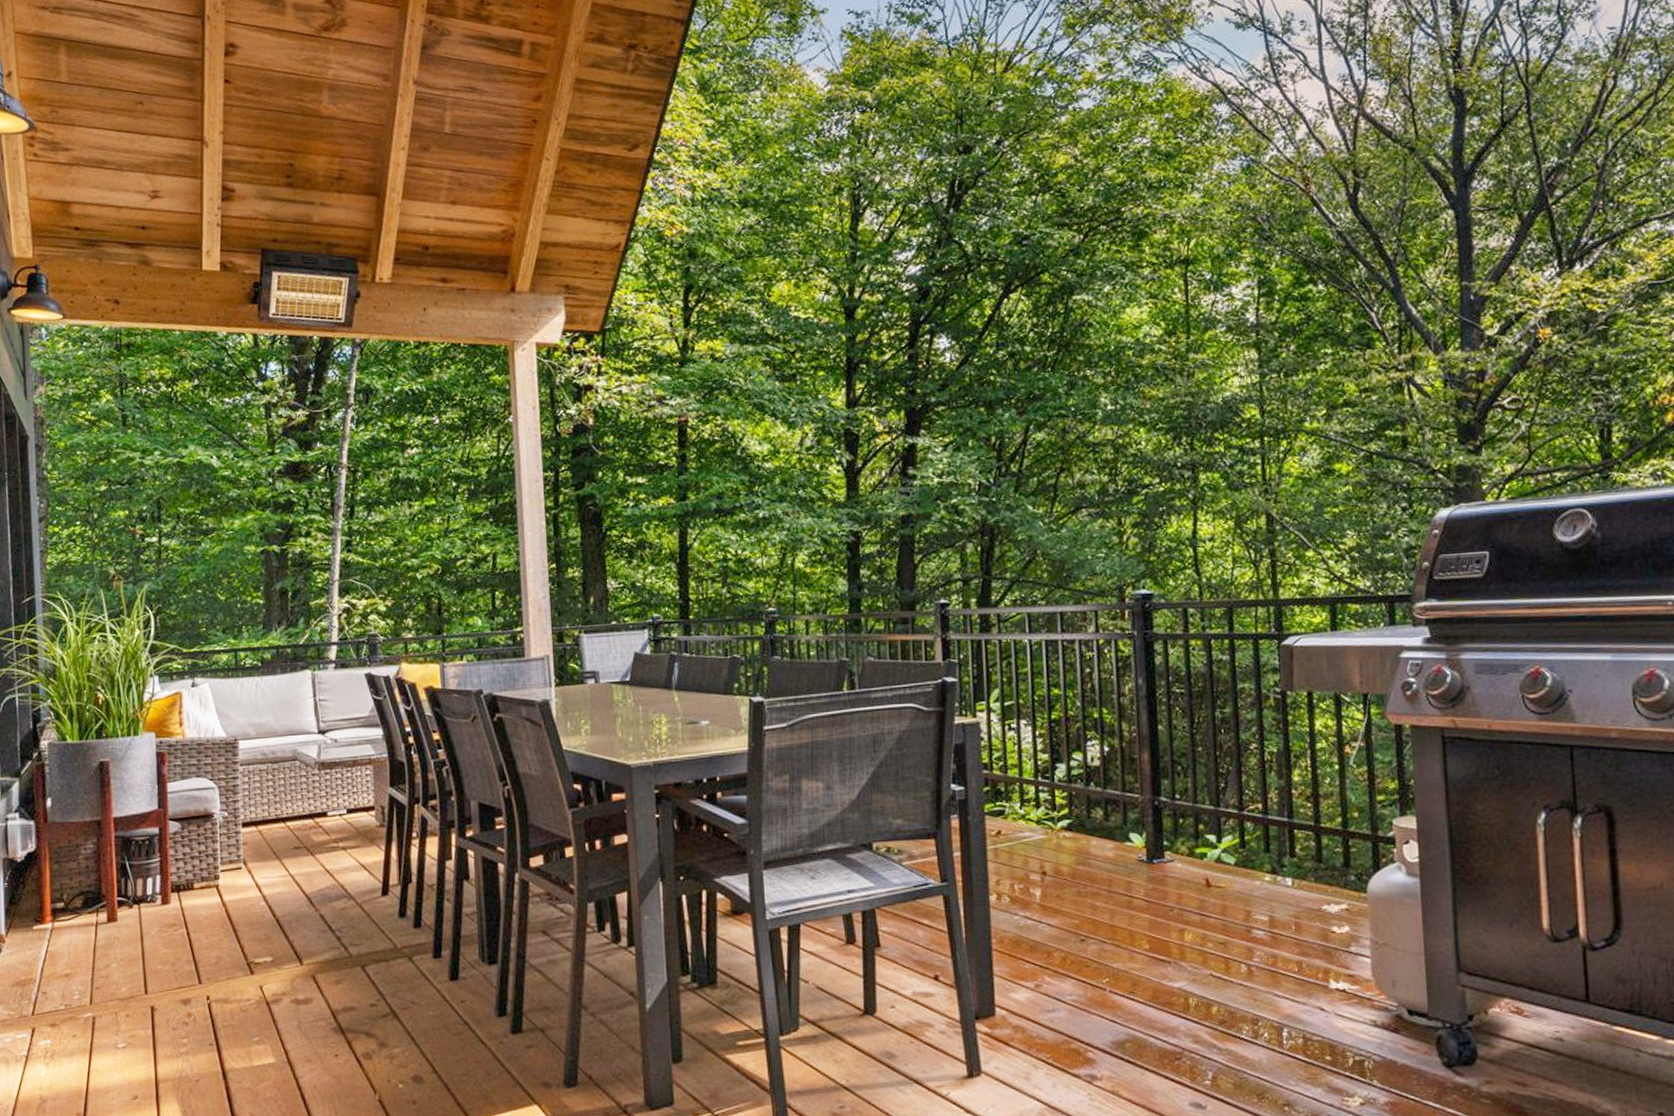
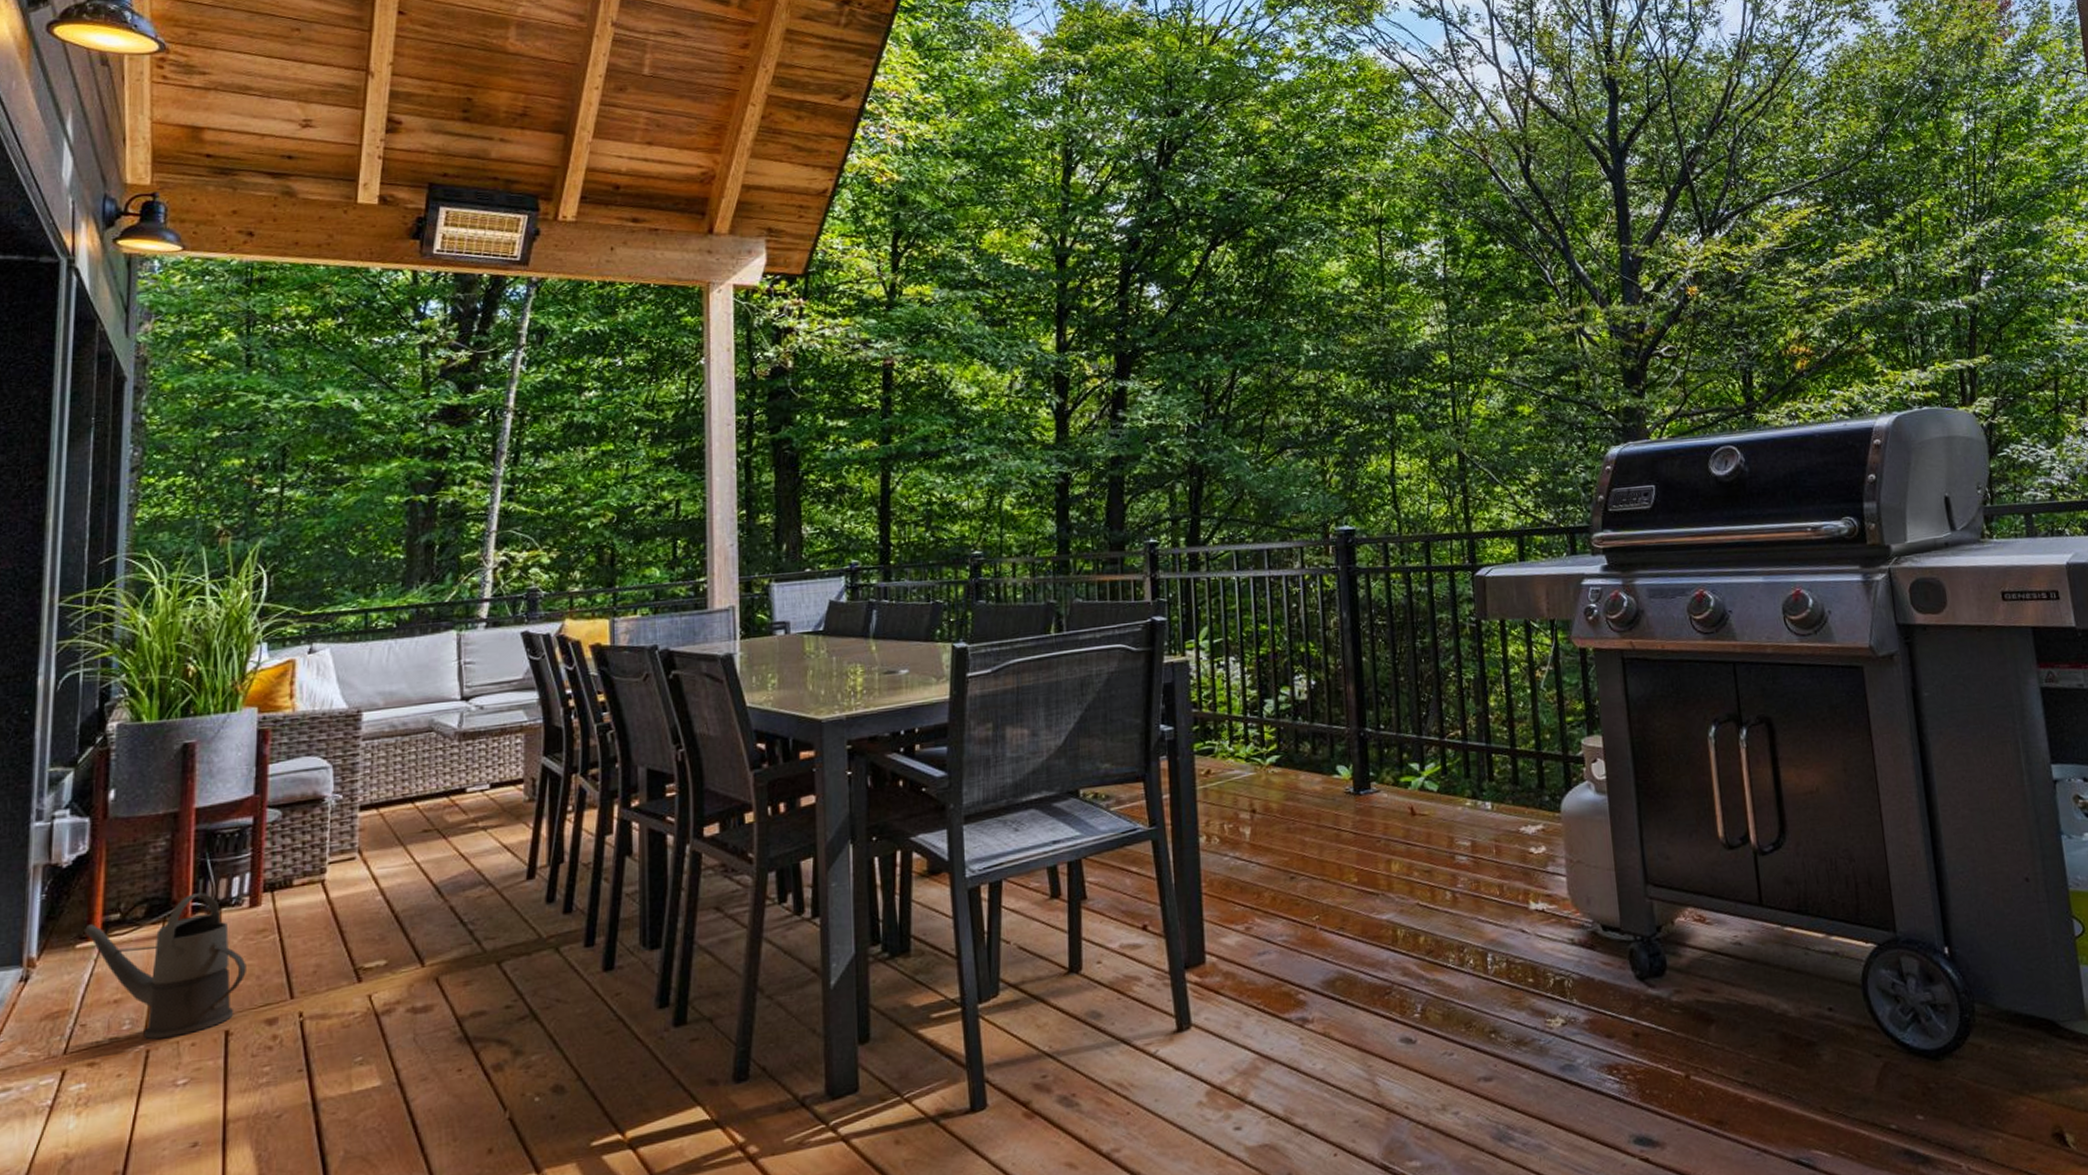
watering can: none [39,890,163,1009] -> present [85,892,246,1040]

